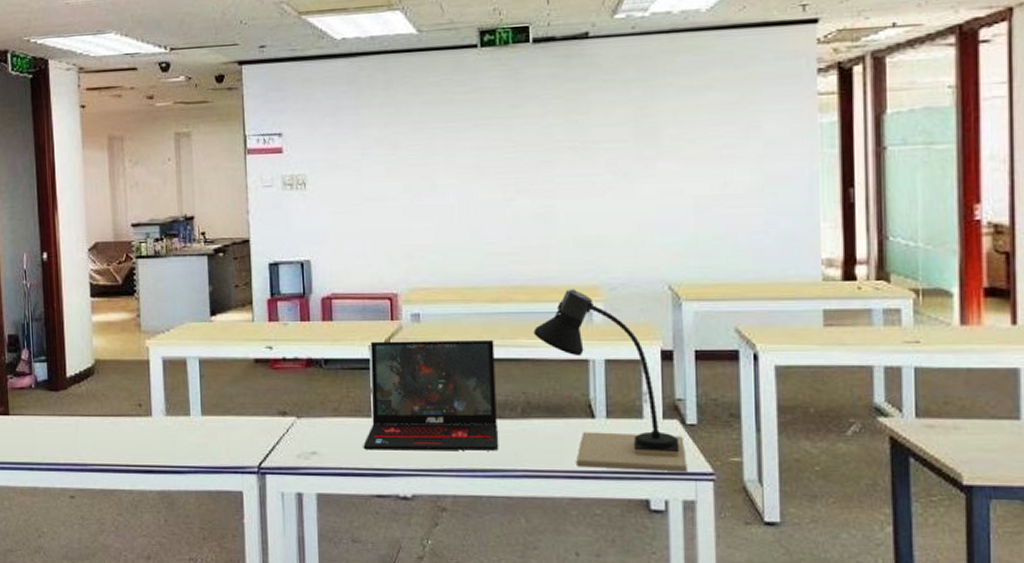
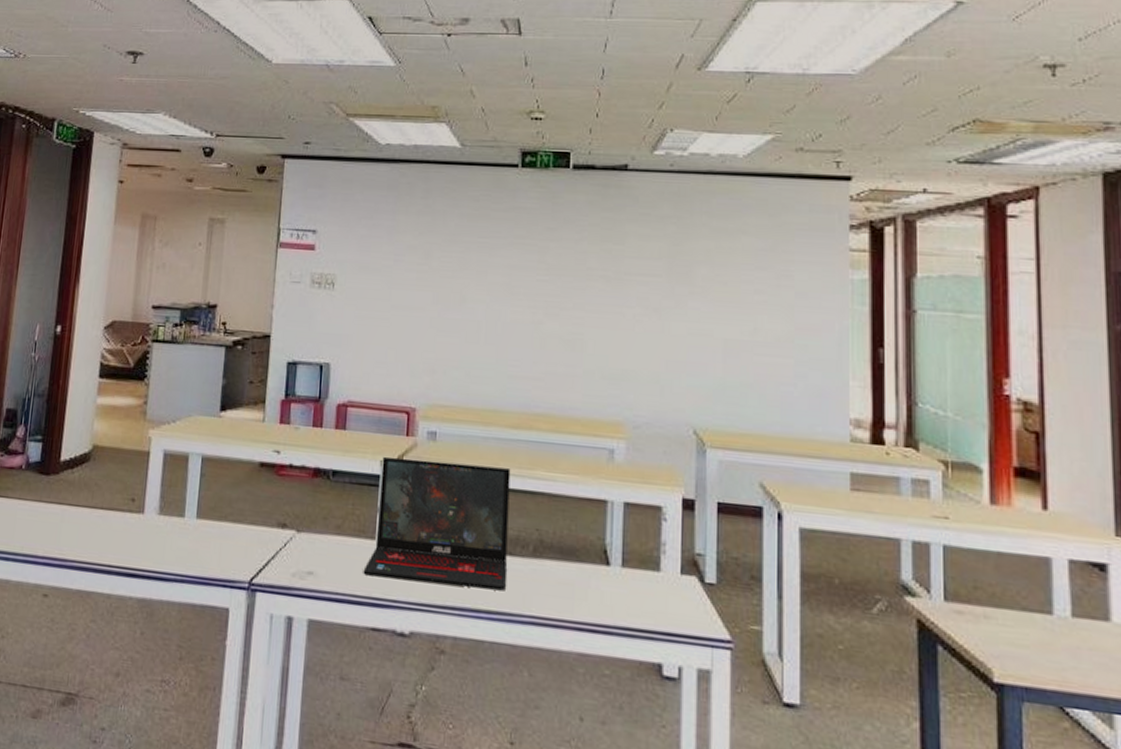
desk lamp: present [533,289,687,473] -> none [552,422,704,637]

